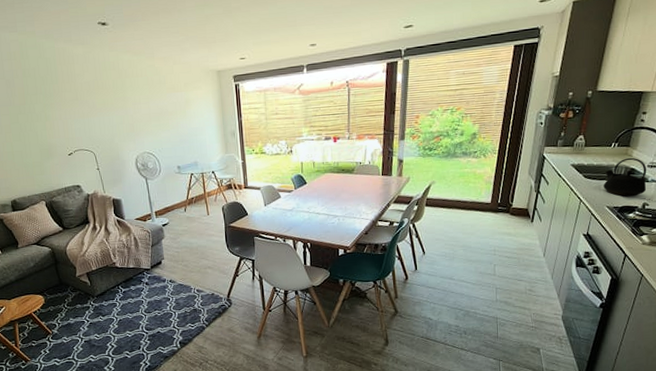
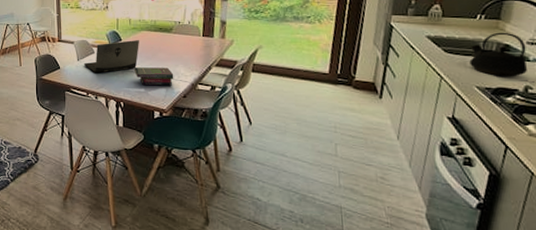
laptop computer: none [270,182,324,218] -> present [83,40,139,73]
books: none [319,207,356,226] -> present [134,67,174,87]

